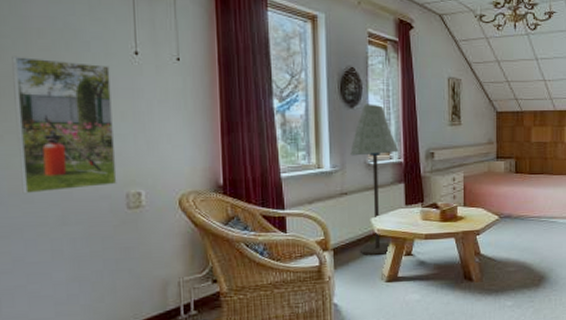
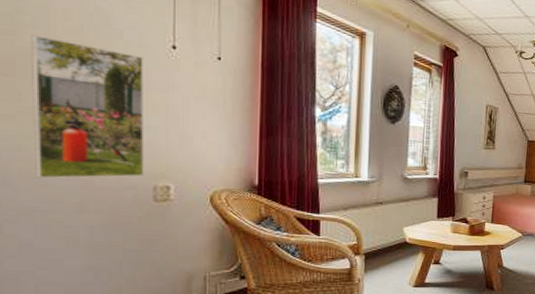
floor lamp: present [350,104,399,255] -> none [388,121,435,262]

